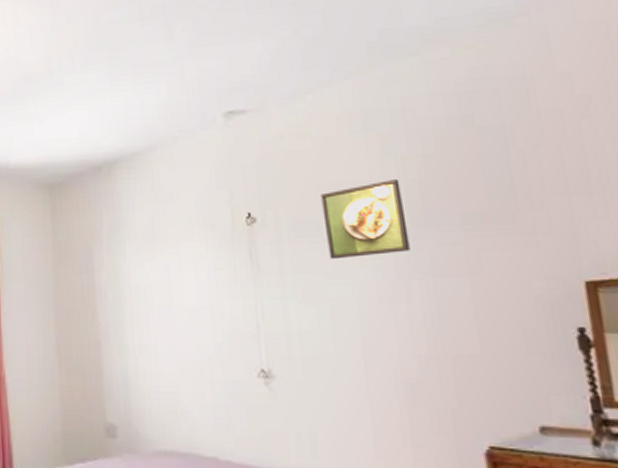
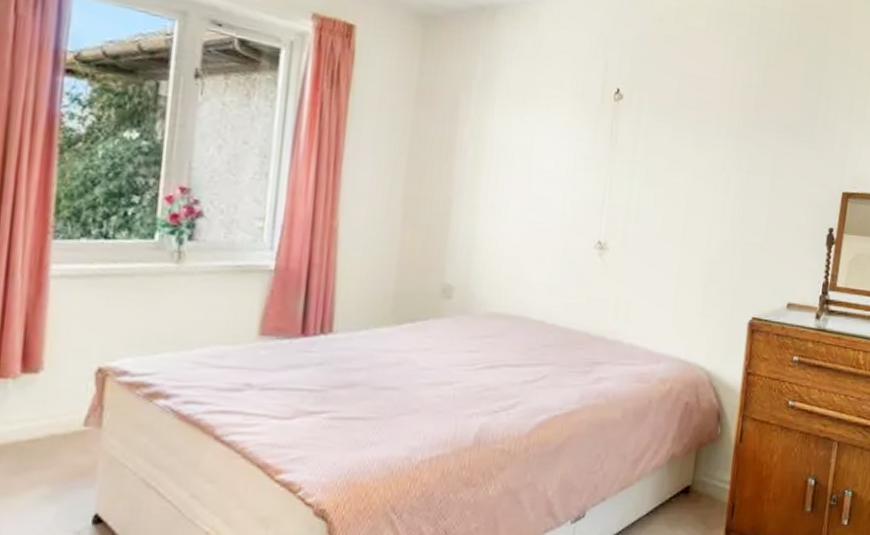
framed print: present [320,179,411,260] -> none [675,81,743,149]

